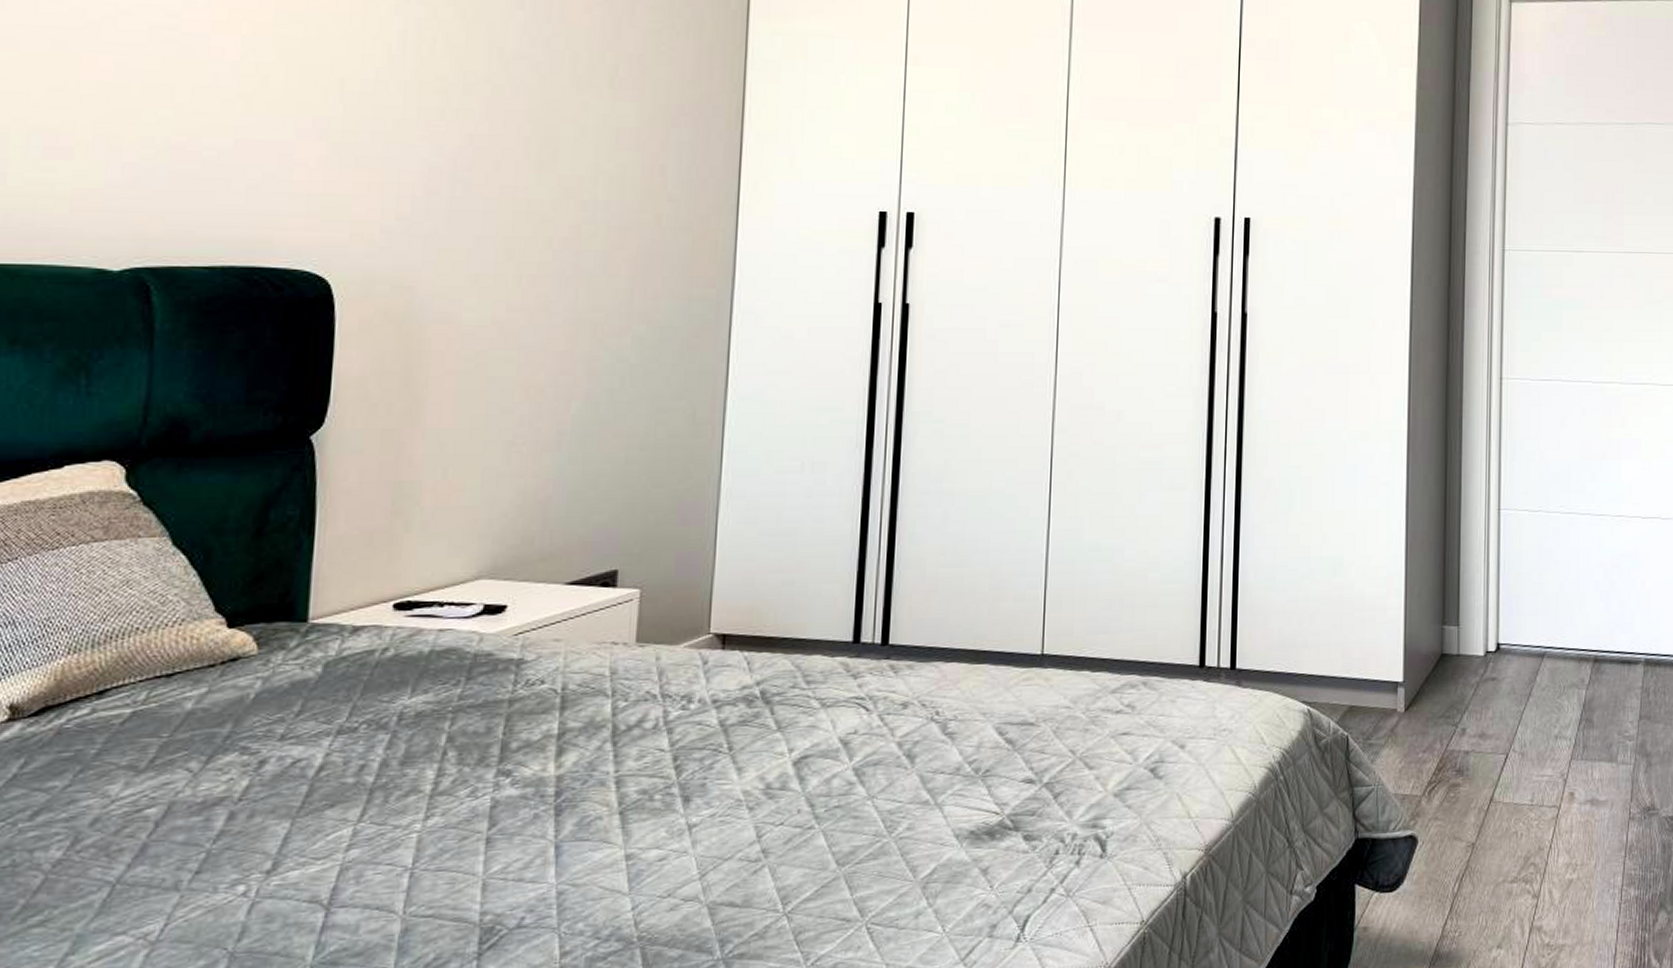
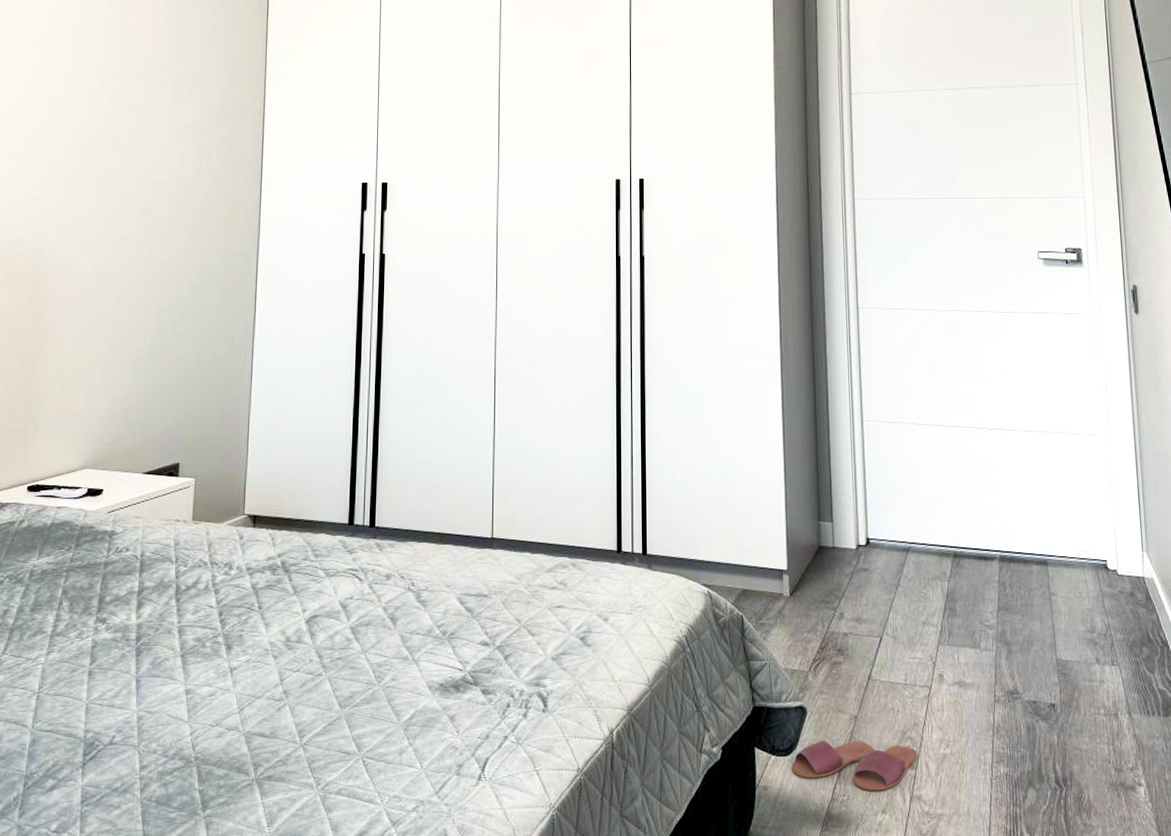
slippers: none [1396,870,1540,925] -> present [791,741,917,791]

